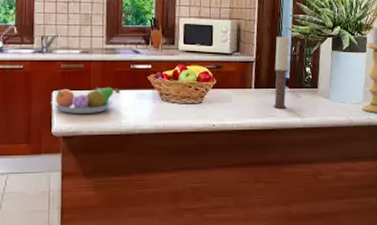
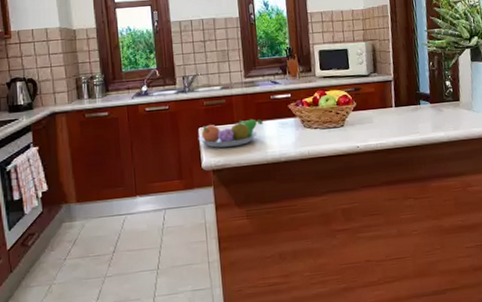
candle: present [273,35,289,109] -> none [412,51,429,125]

